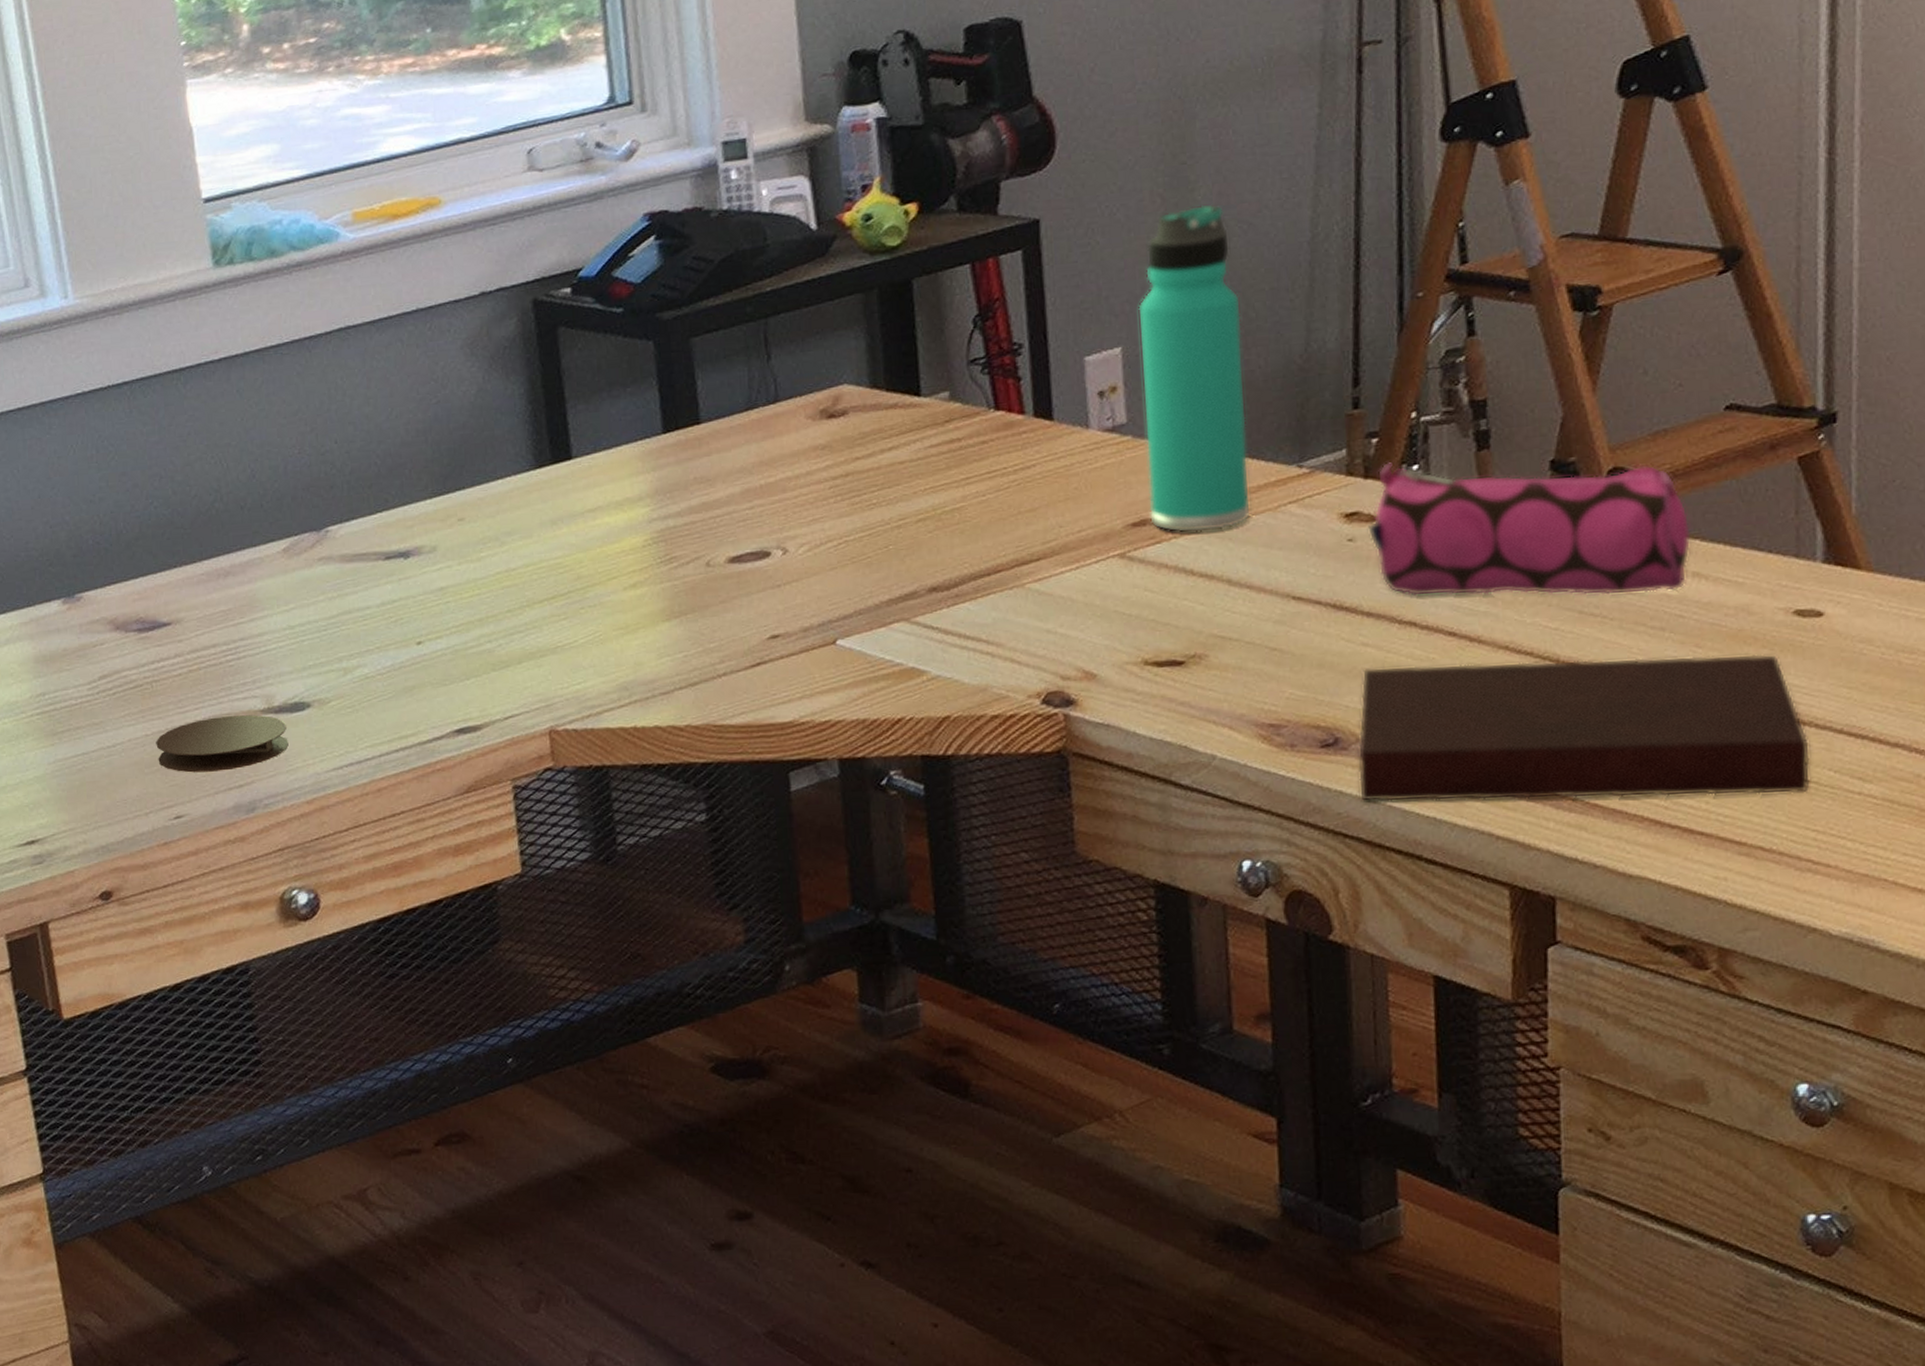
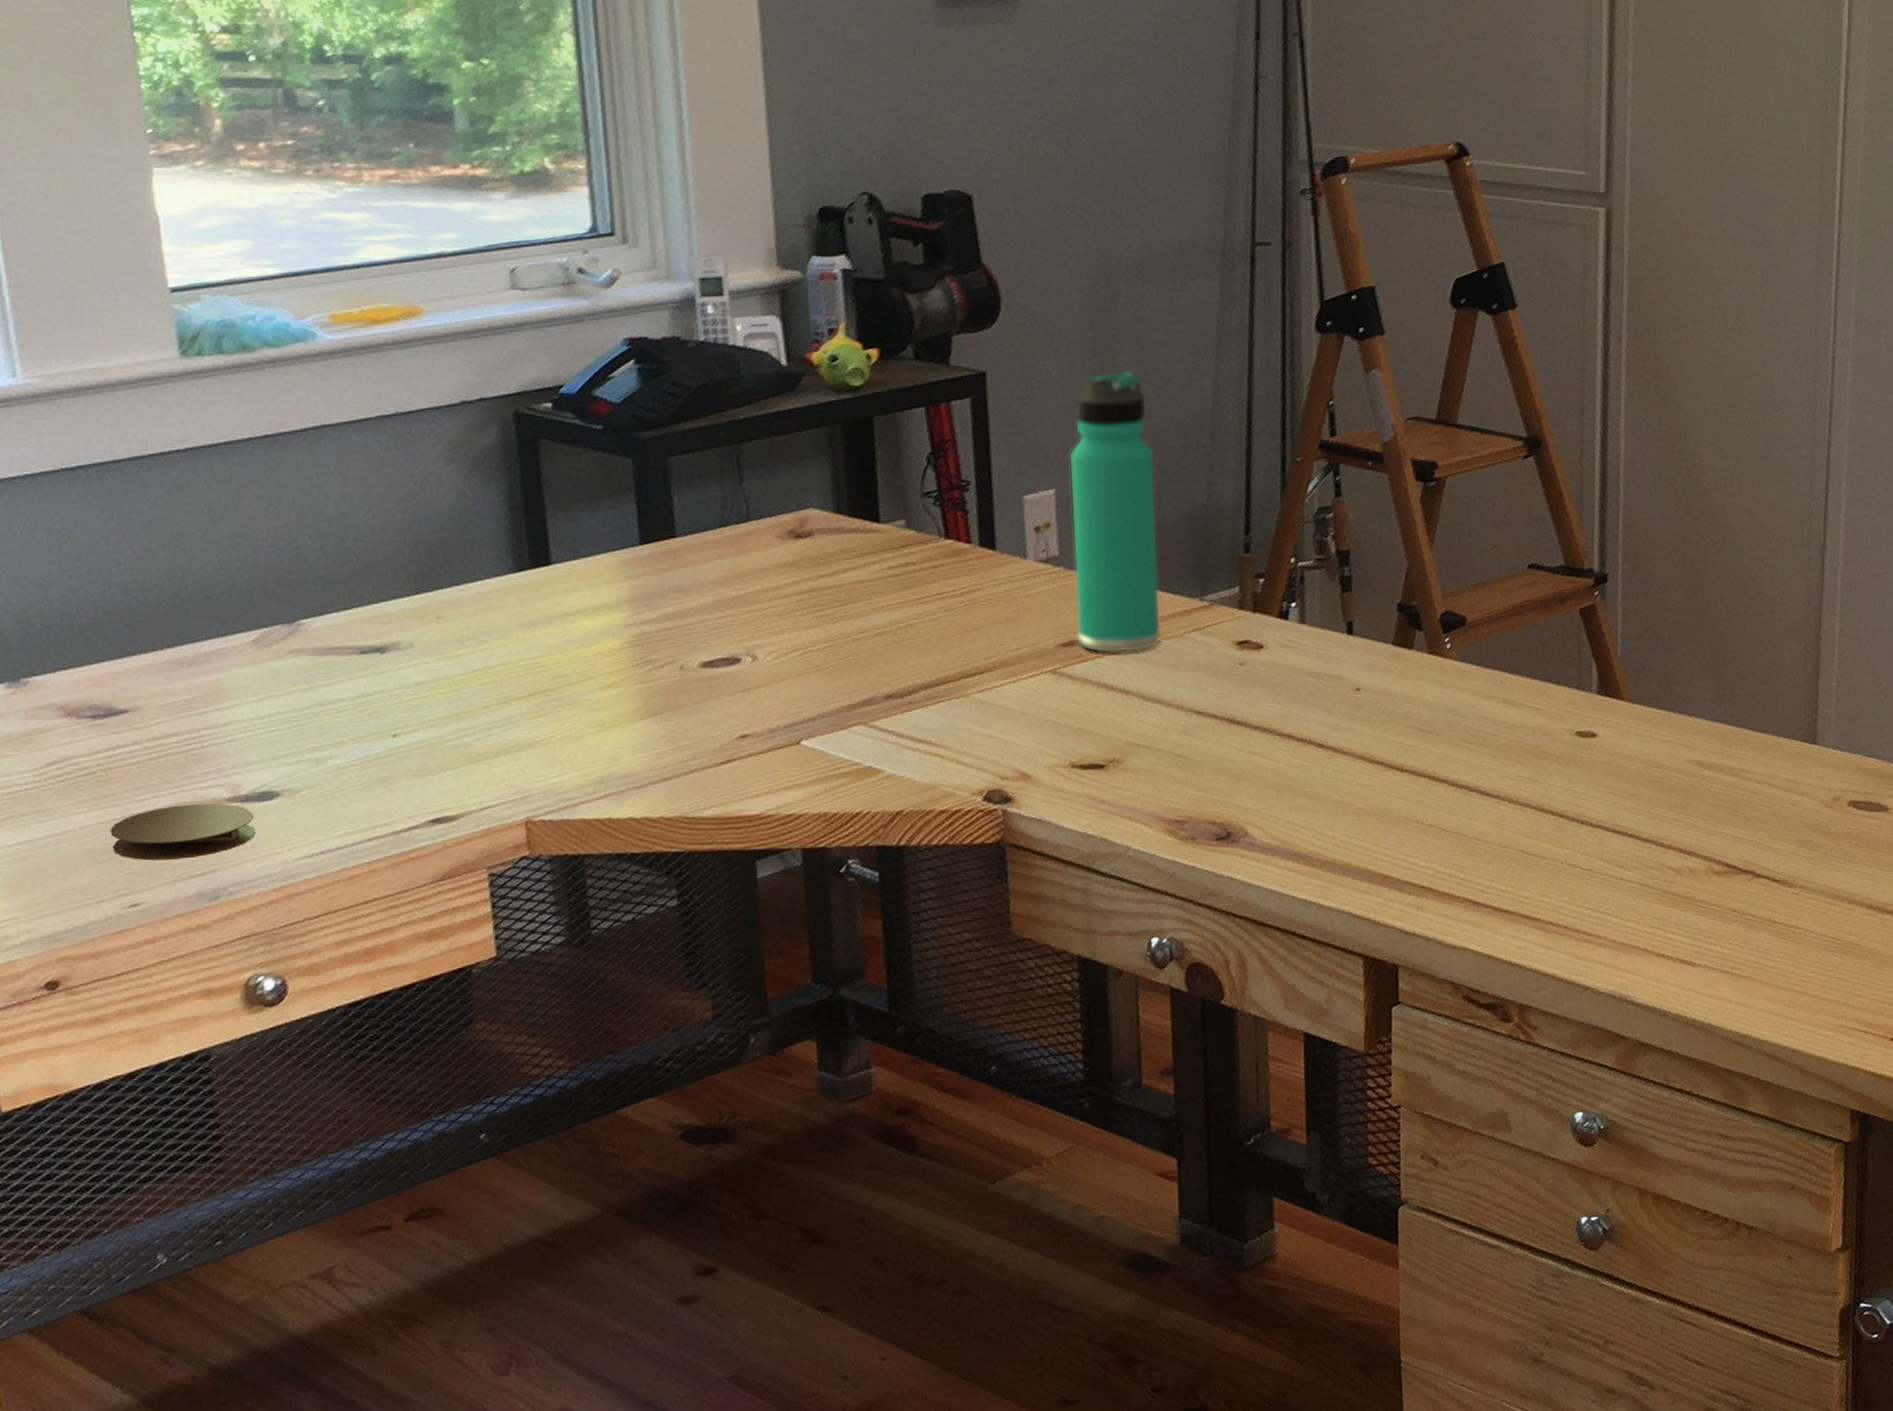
notebook: present [1357,653,1811,802] -> none [1245,766,1587,887]
pencil case: present [1368,462,1691,596] -> none [1256,599,1502,716]

